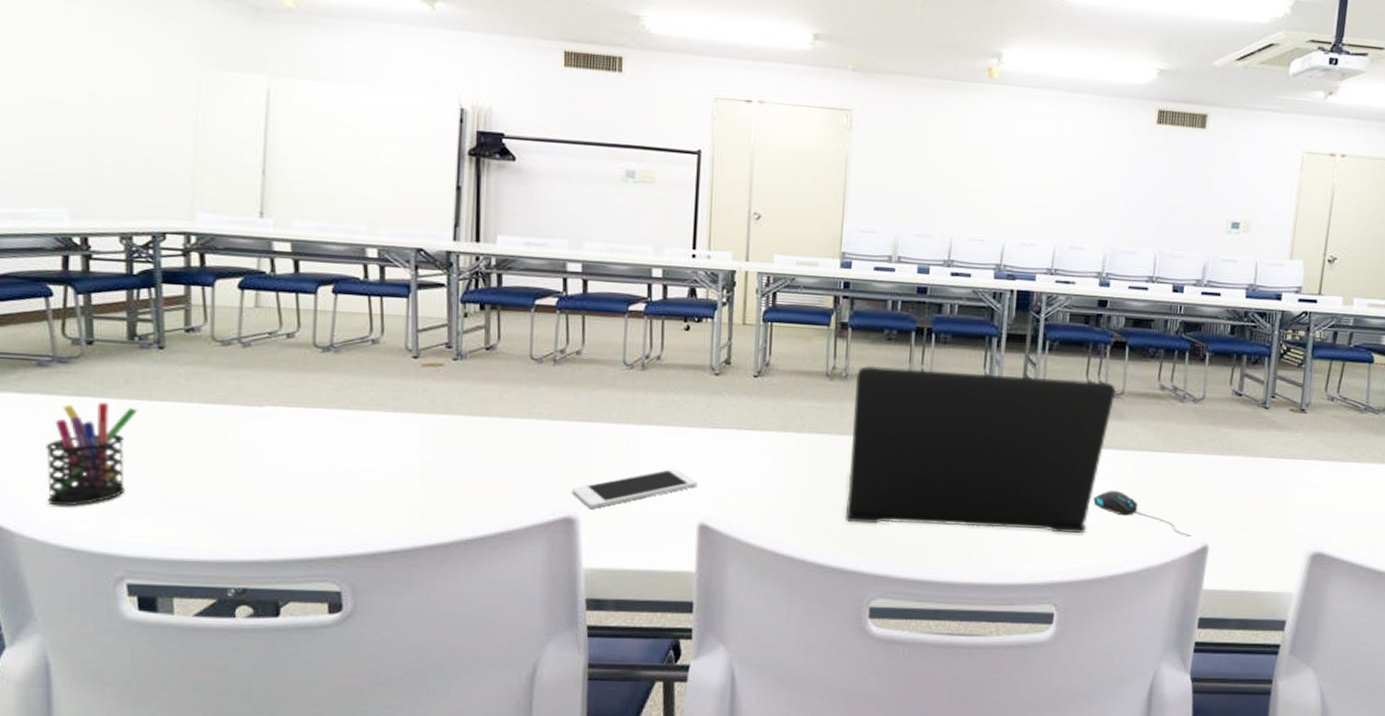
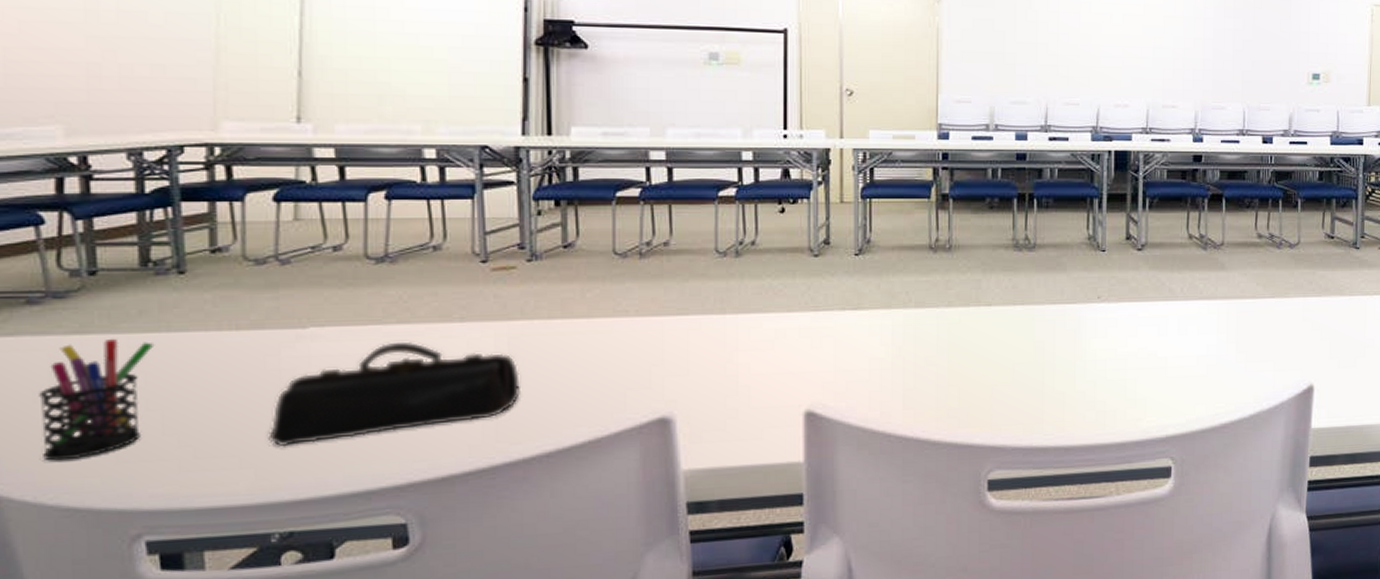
pencil case: none [228,426,443,512] -> present [268,341,520,447]
cell phone: present [572,468,698,509] -> none [666,356,802,406]
laptop: present [846,365,1116,533] -> none [958,234,1216,396]
mouse: present [1093,490,1192,538] -> none [1202,339,1297,379]

